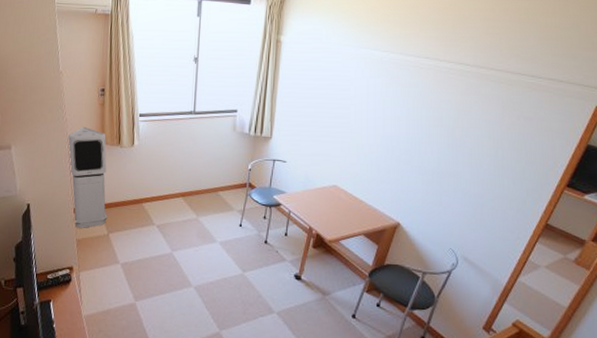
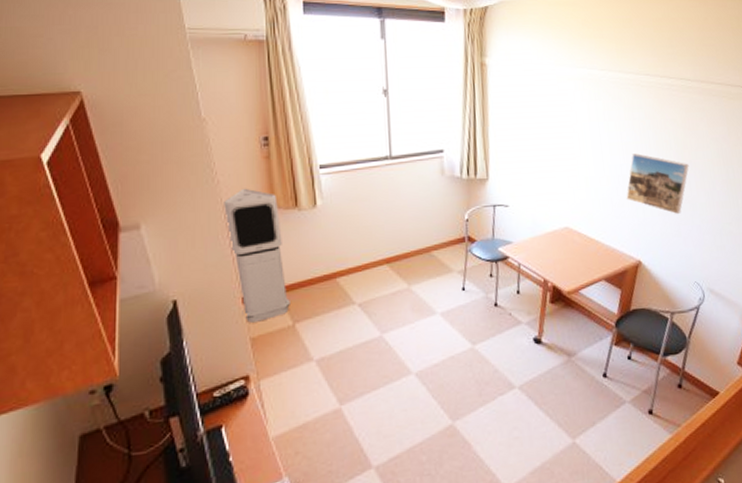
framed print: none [393,128,458,186] -> present [626,153,689,214]

